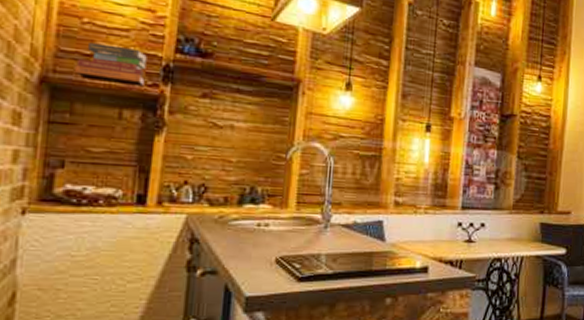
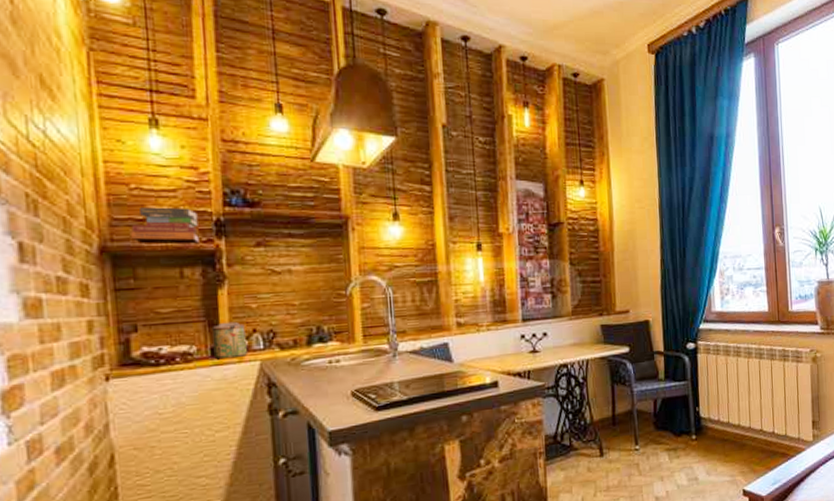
canister: none [139,169,177,209] -> present [212,321,248,360]

